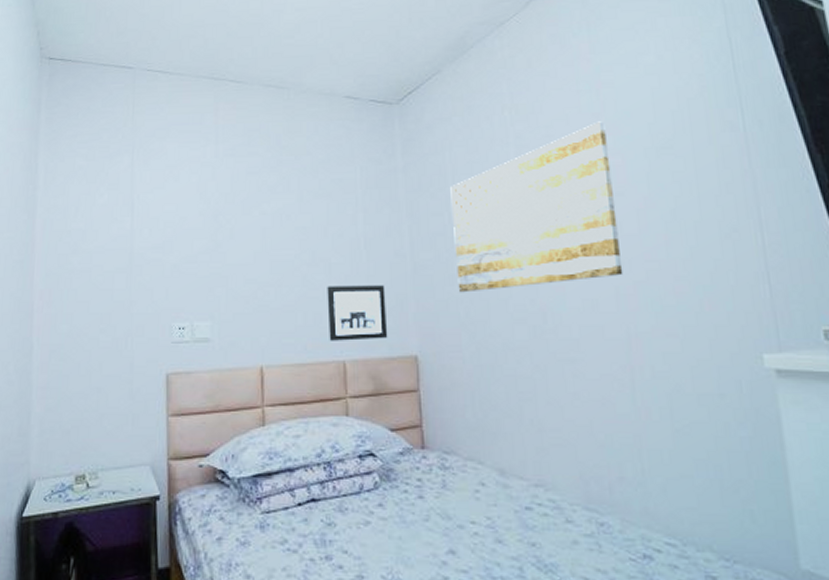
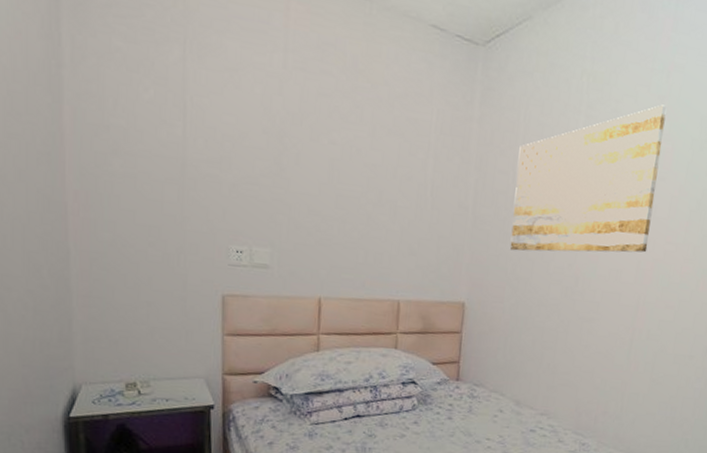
wall art: present [327,285,388,341] -> none [387,228,445,285]

